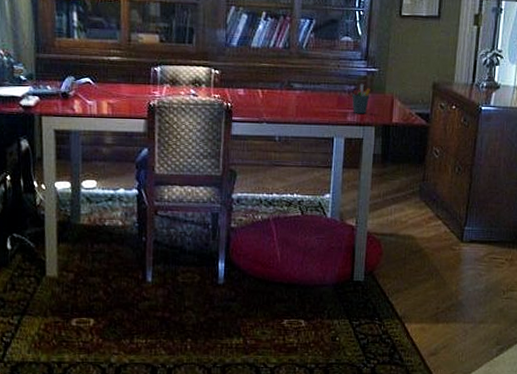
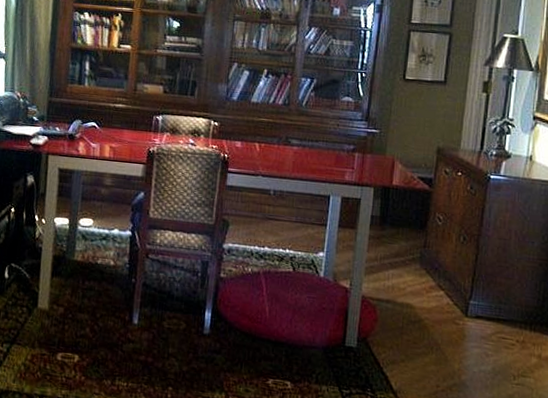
pen holder: present [352,83,371,114] -> none [350,143,370,175]

